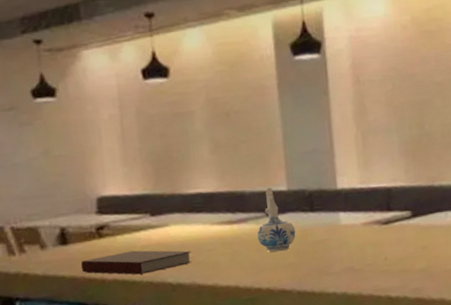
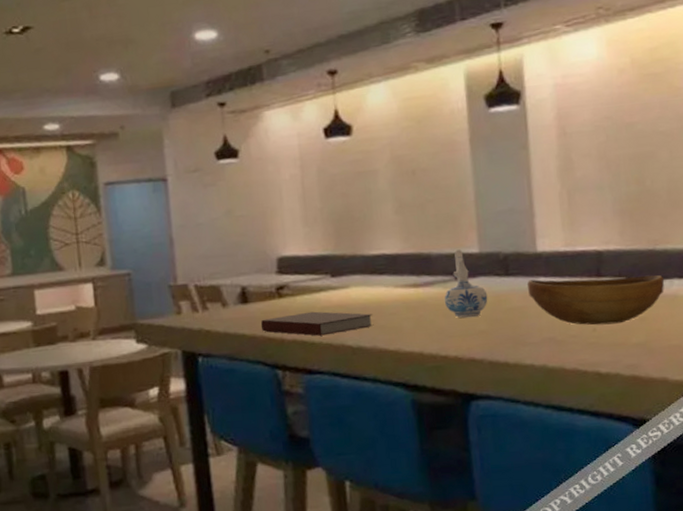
bowl: none [329,208,441,255] -> present [526,274,665,325]

